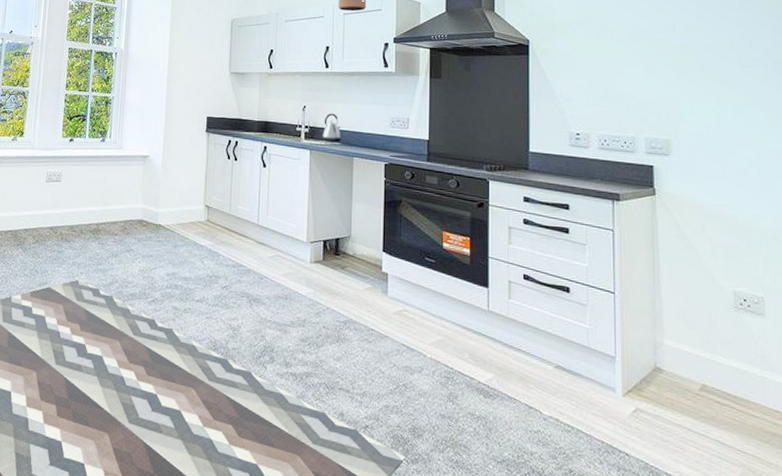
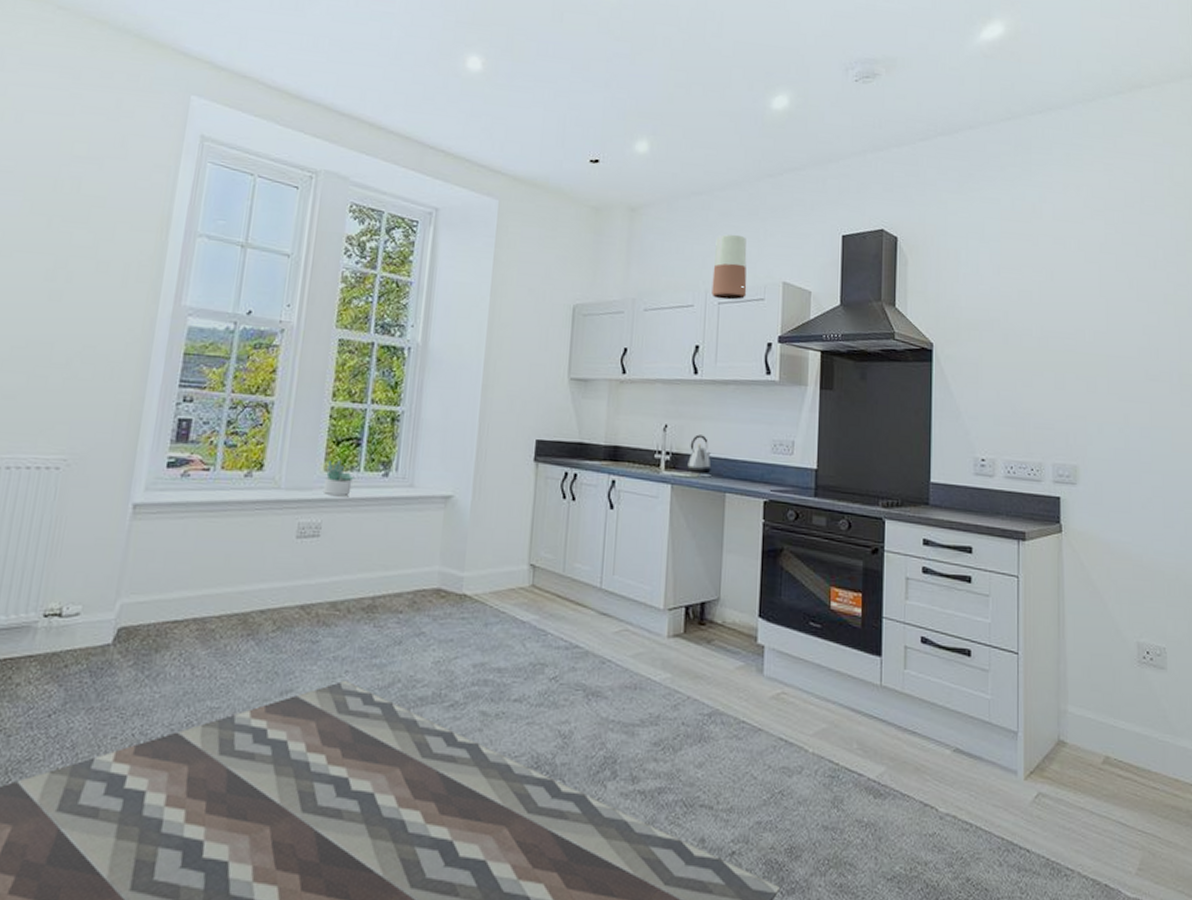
succulent plant: none [62,130,82,155] -> present [322,460,355,497]

